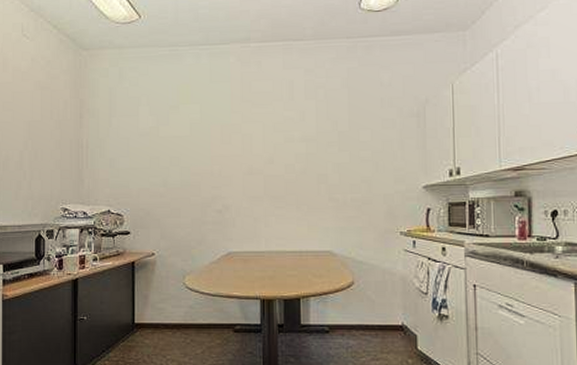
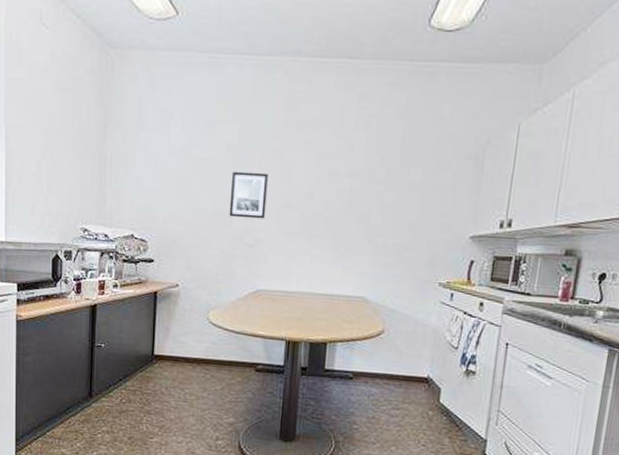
wall art: none [197,144,231,187] -> present [229,171,268,219]

